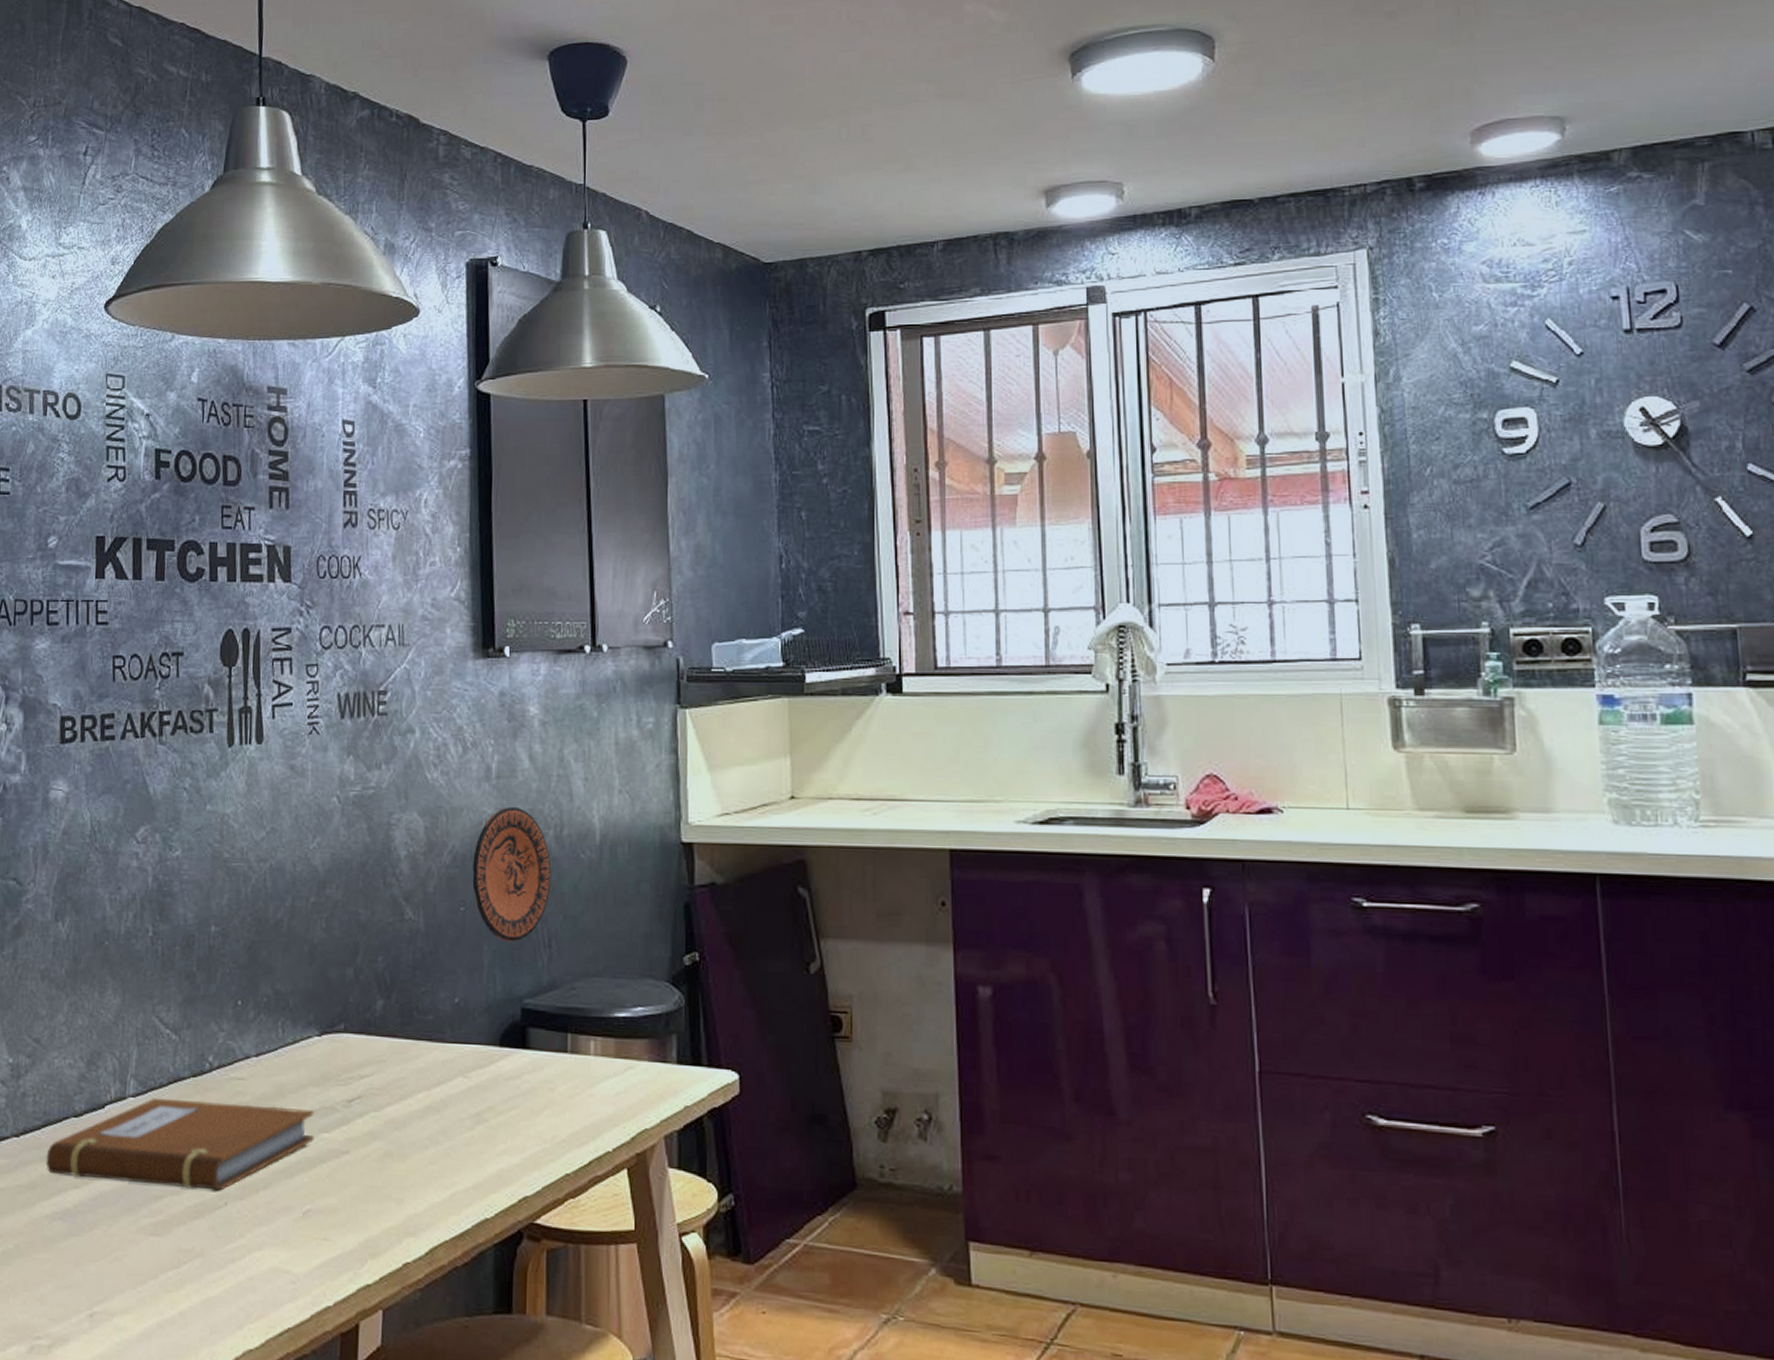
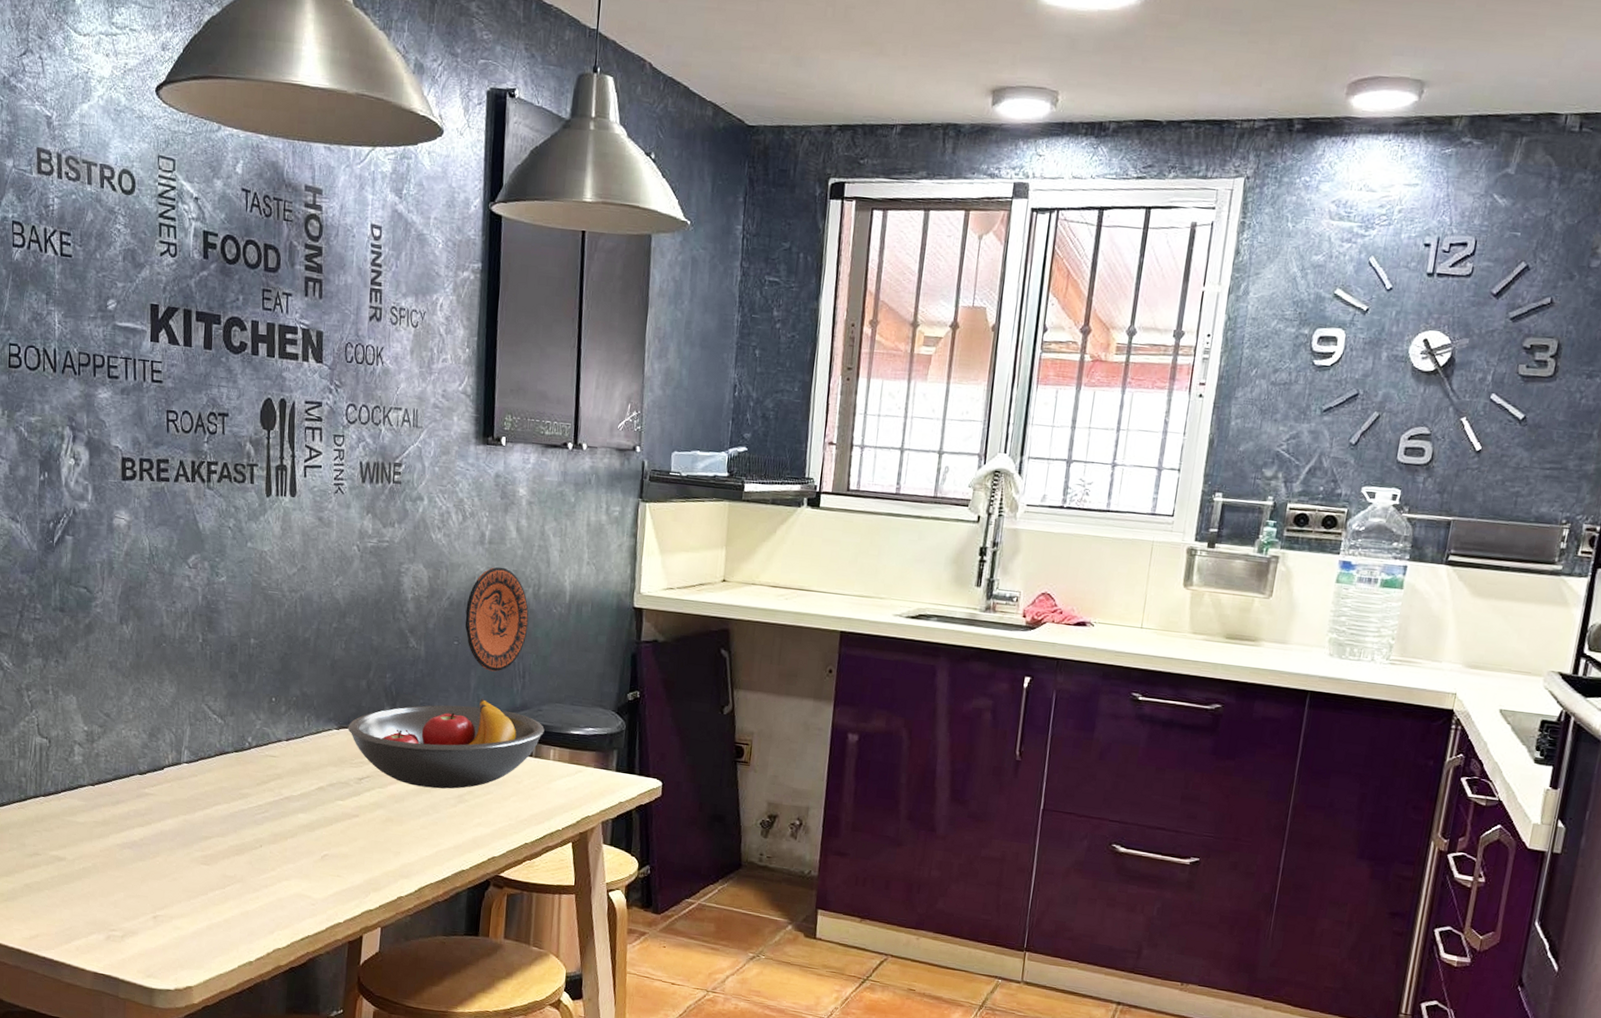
notebook: present [46,1097,315,1191] -> none [116,765,332,836]
fruit bowl: none [332,978,581,1107] -> present [347,698,545,789]

